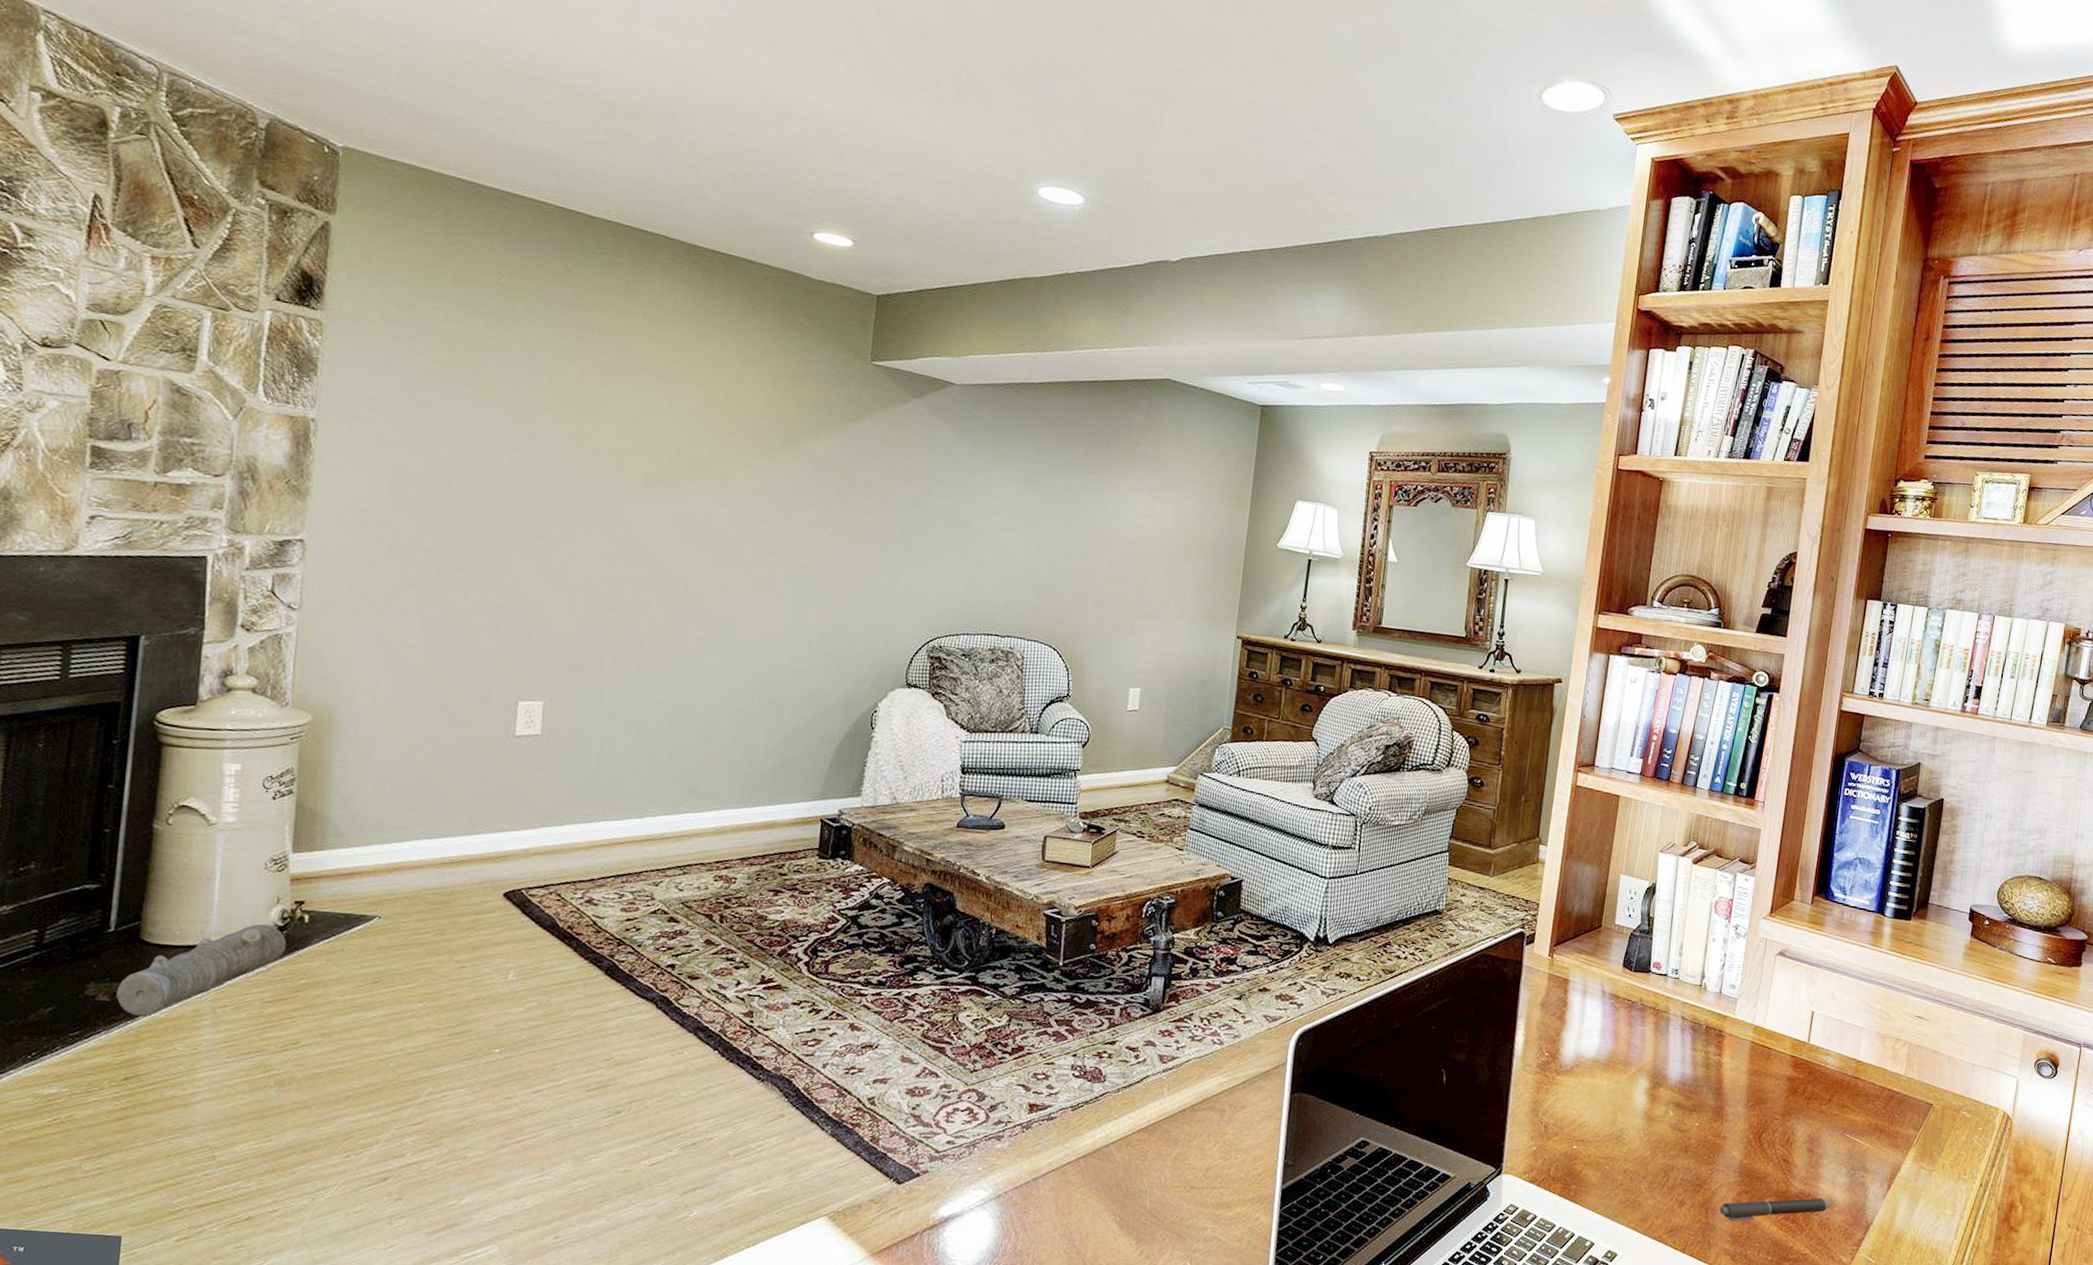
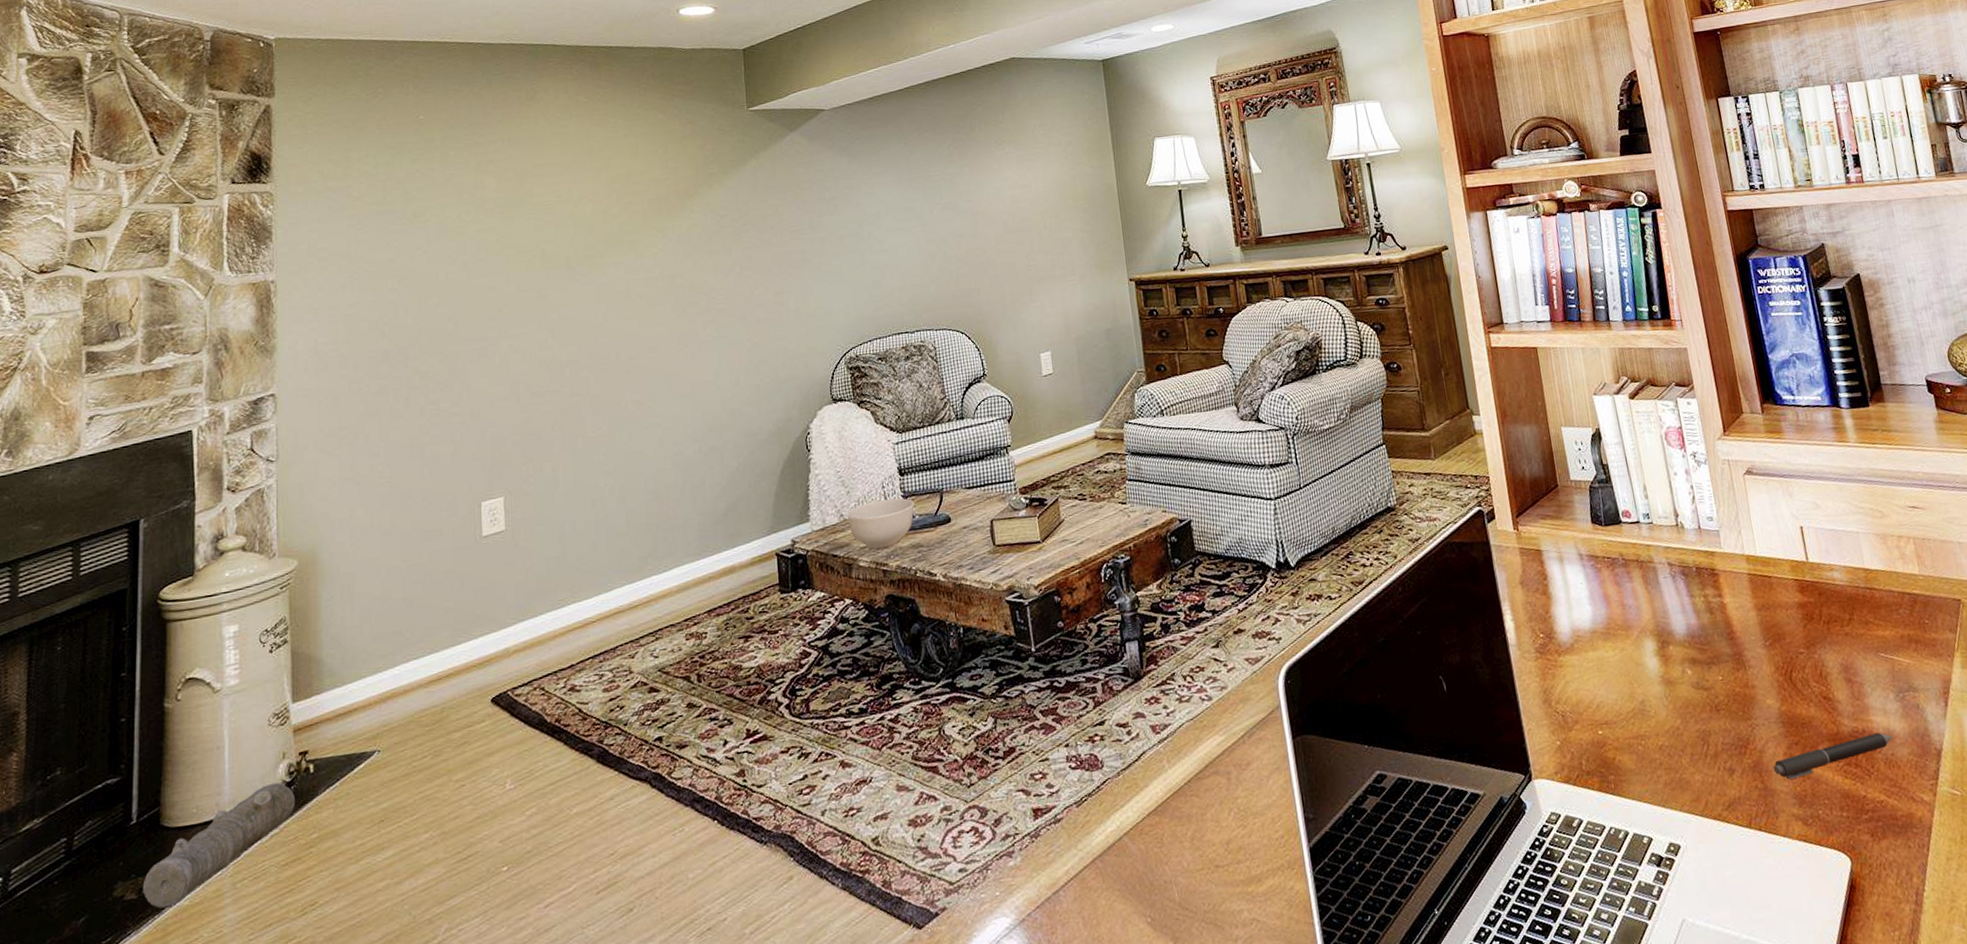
bowl: none [900,792,971,838] -> present [847,498,915,549]

